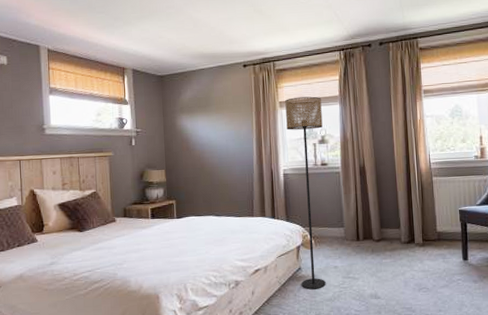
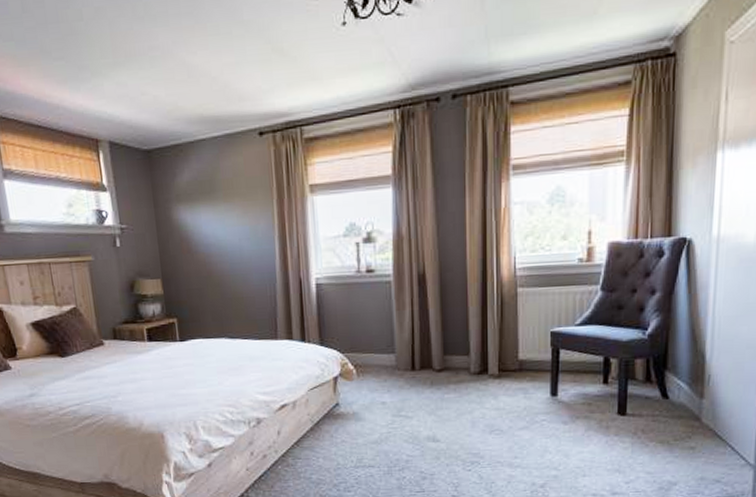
floor lamp: present [285,96,326,290] -> none [317,176,370,430]

